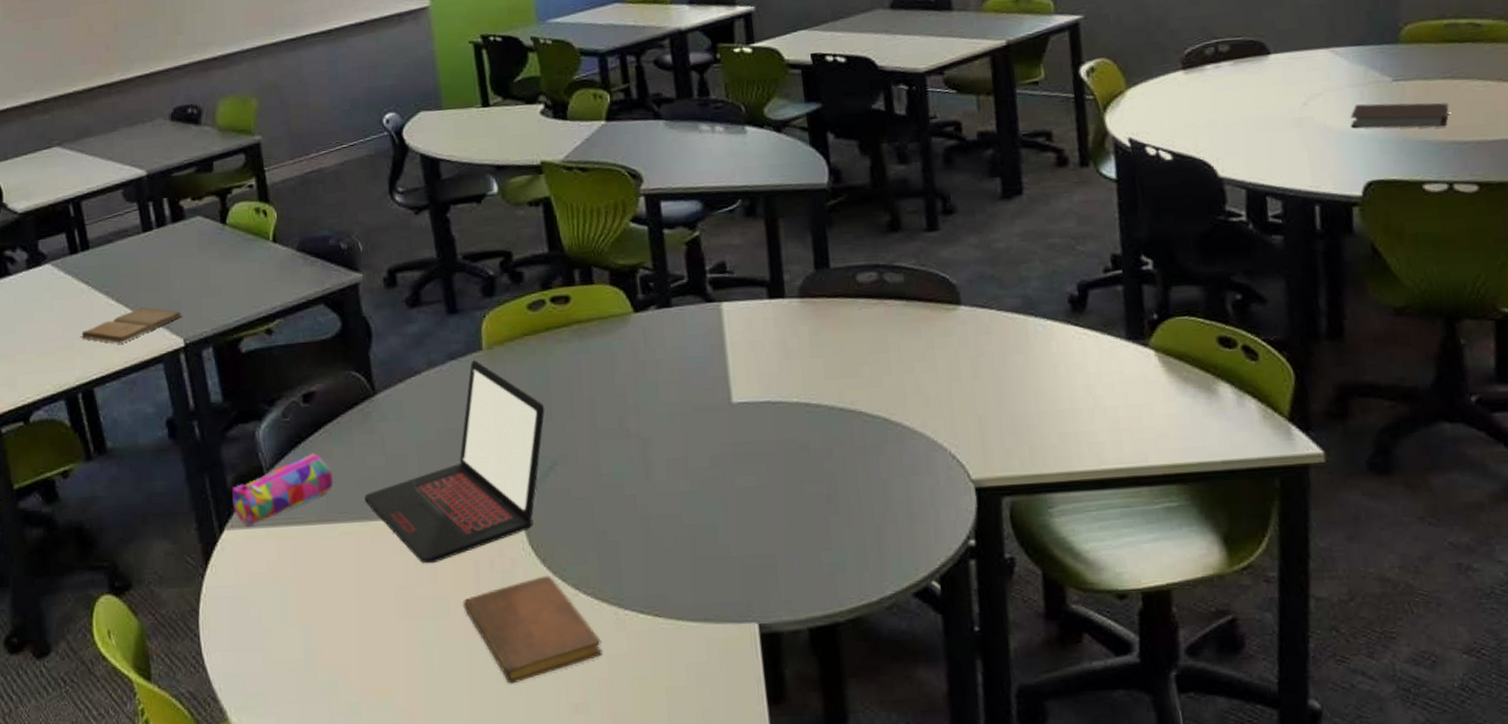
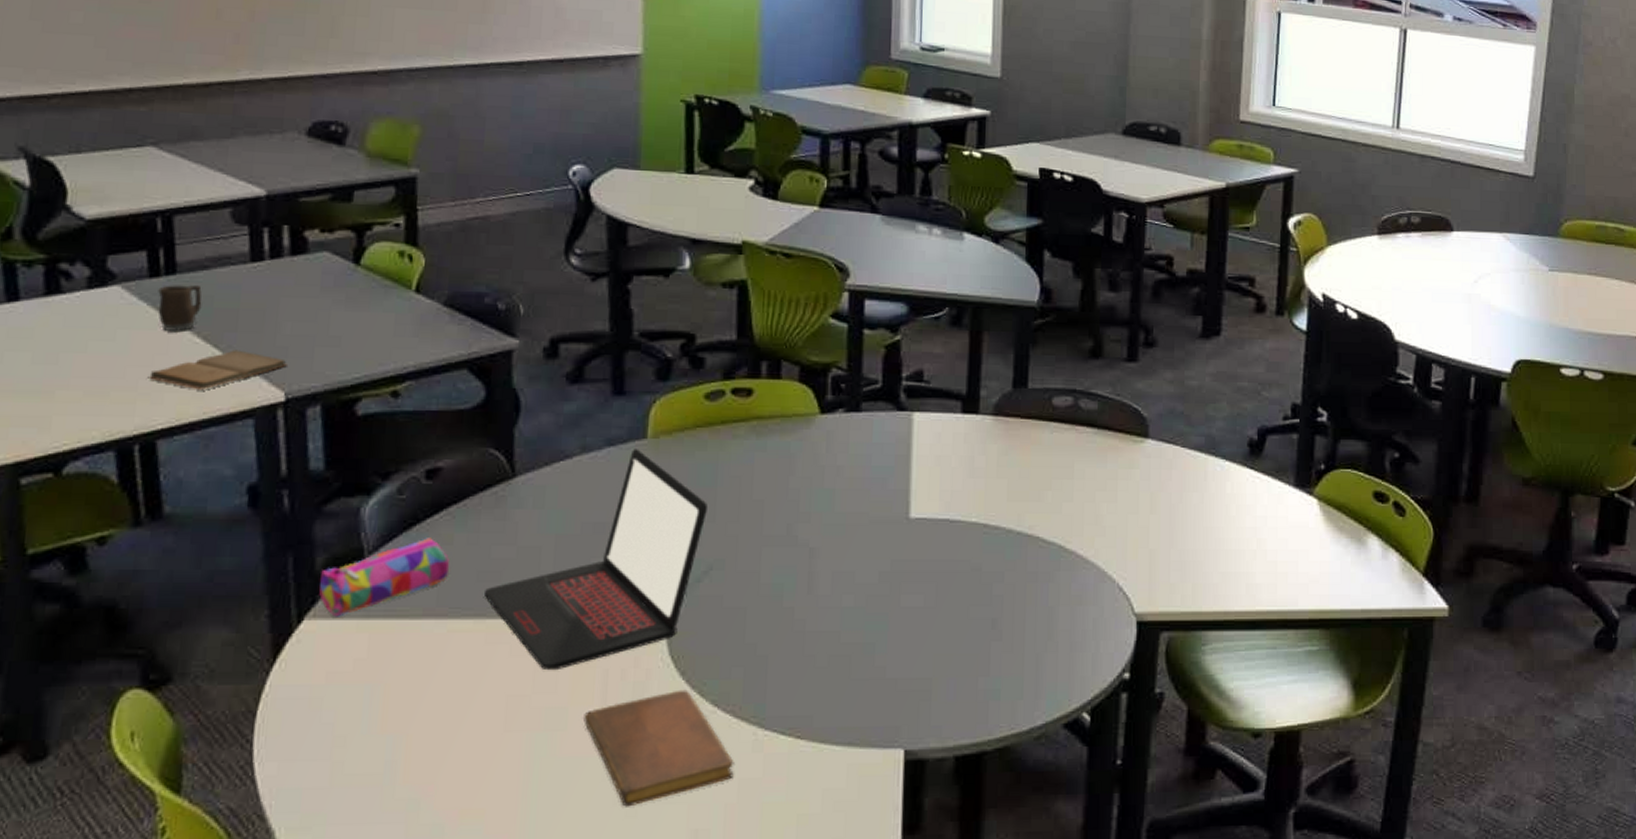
mug: none [78,257,112,298] -> present [157,285,202,333]
notebook: present [1350,102,1449,128] -> none [1510,288,1590,318]

